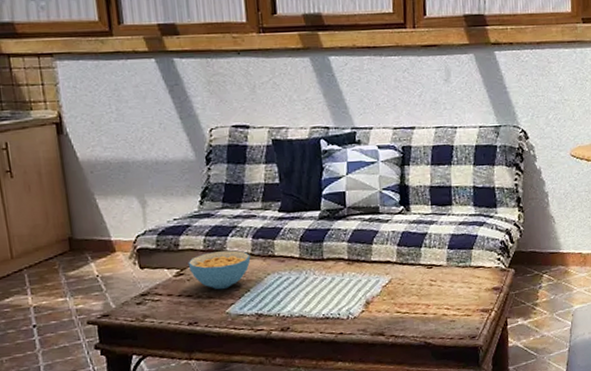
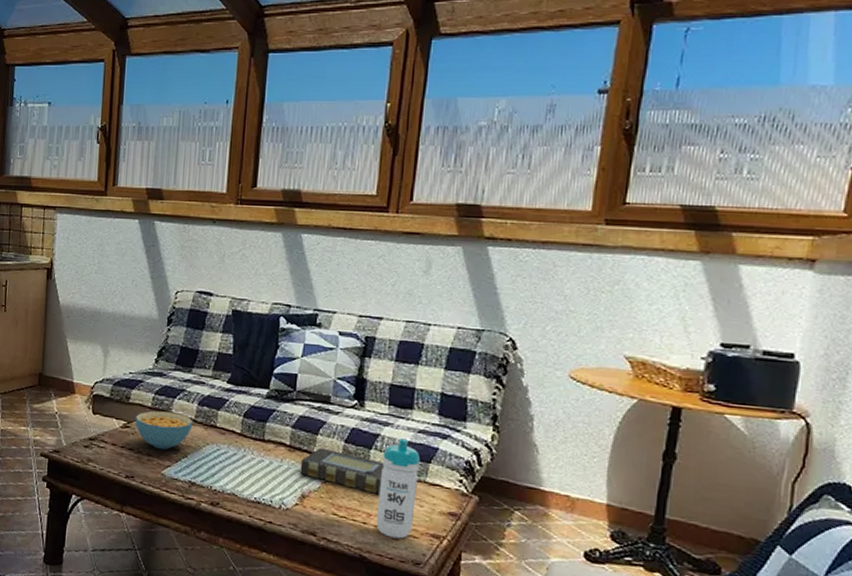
book: none [360,255,435,287] -> present [300,447,384,495]
water bottle: none [432,232,465,321] -> present [376,438,421,539]

